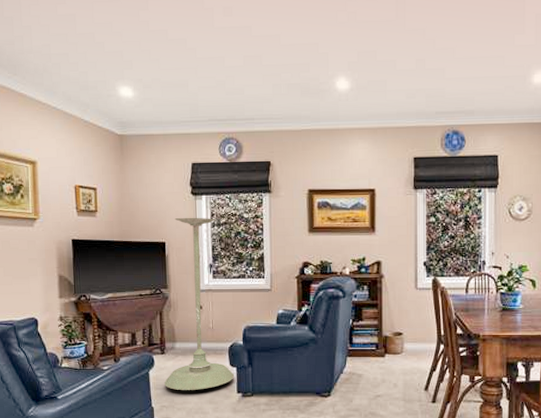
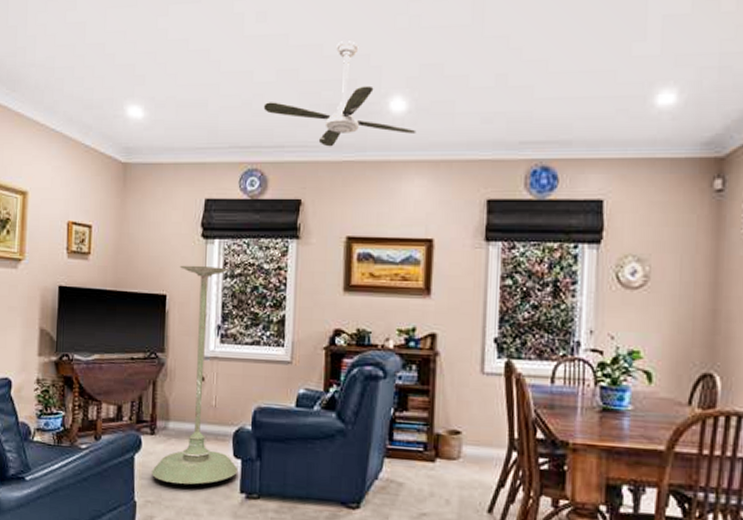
ceiling fan: none [235,32,358,119] -> present [263,41,417,147]

